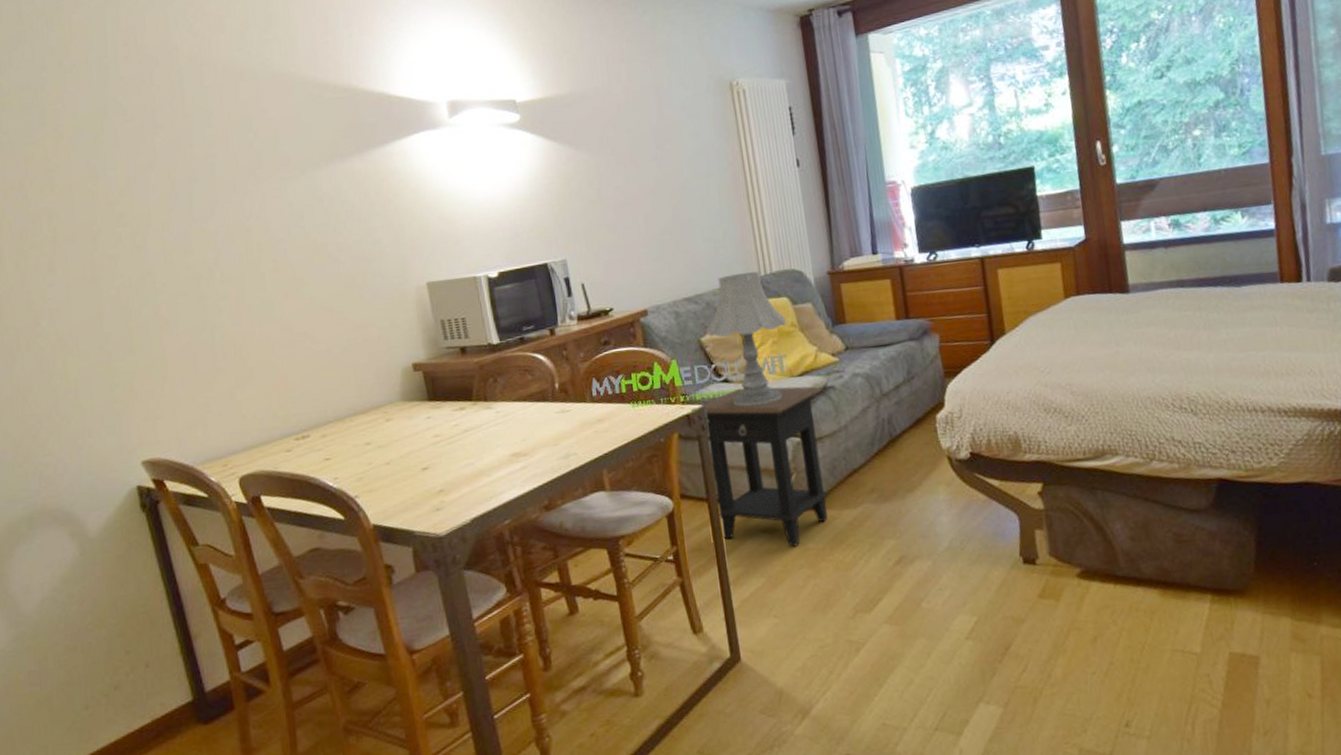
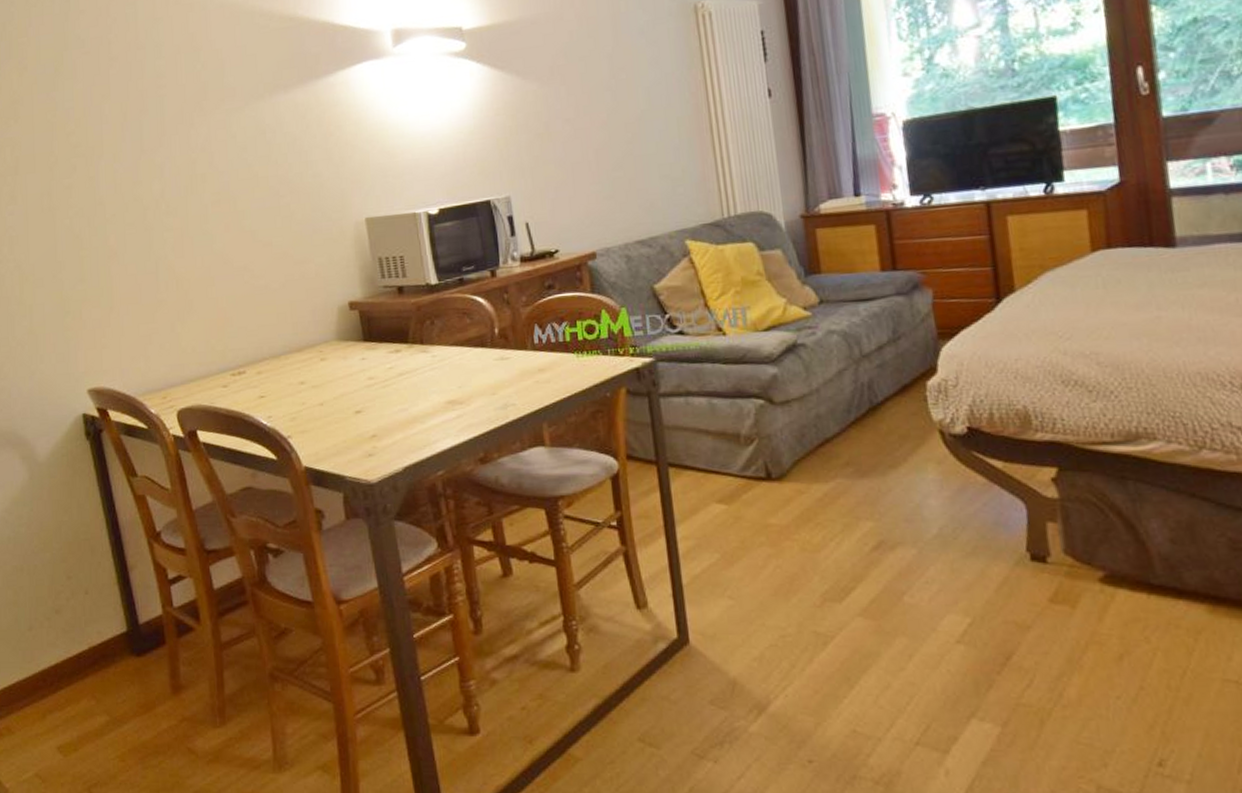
side table: present [701,386,828,547] -> none [653,341,795,521]
table lamp: present [706,271,786,406] -> none [660,213,751,362]

